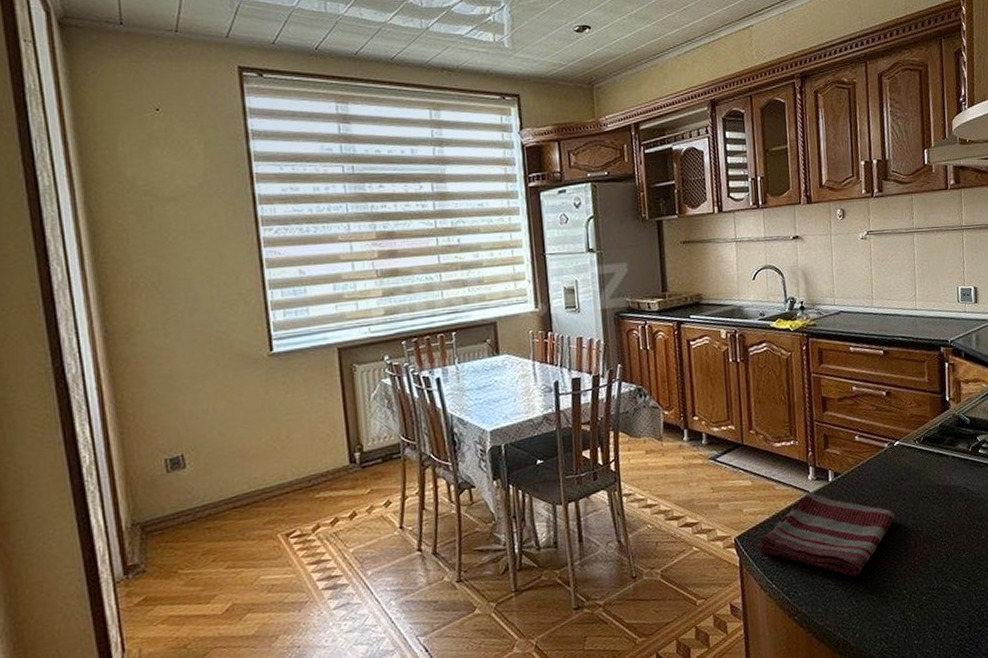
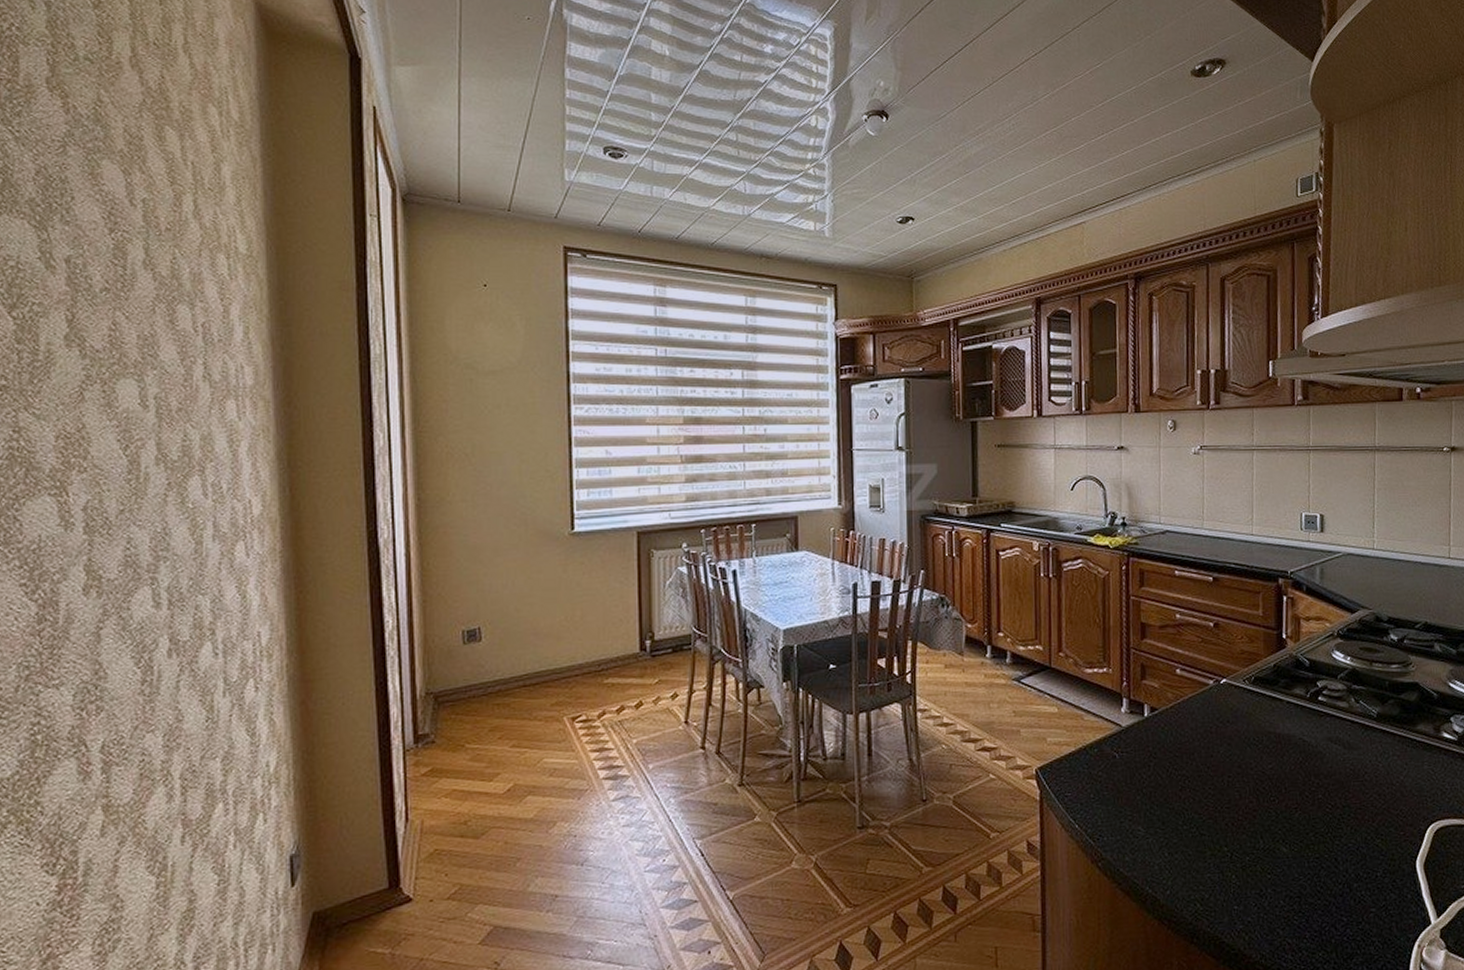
dish towel: present [759,492,897,577] -> none [1062,726,1220,825]

